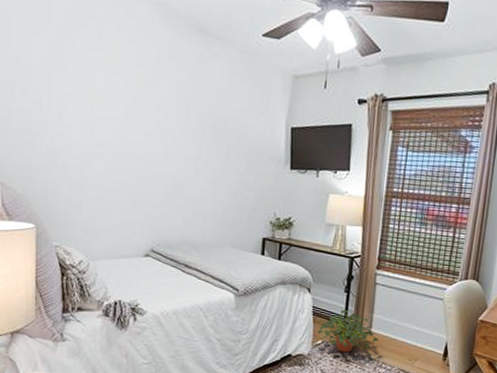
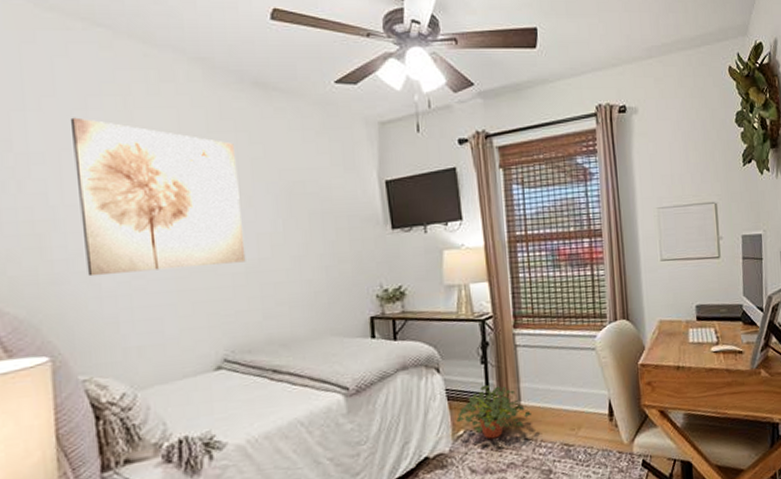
wall art: none [60,42,177,178] -> present [70,117,246,277]

